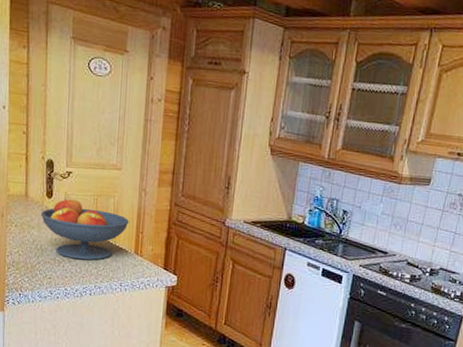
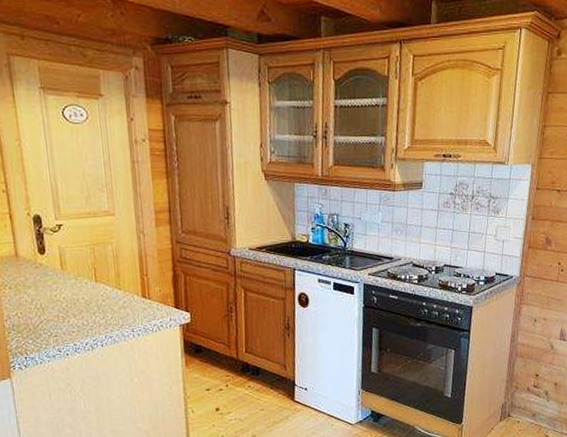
fruit bowl: present [40,197,129,260] -> none [35,251,132,313]

